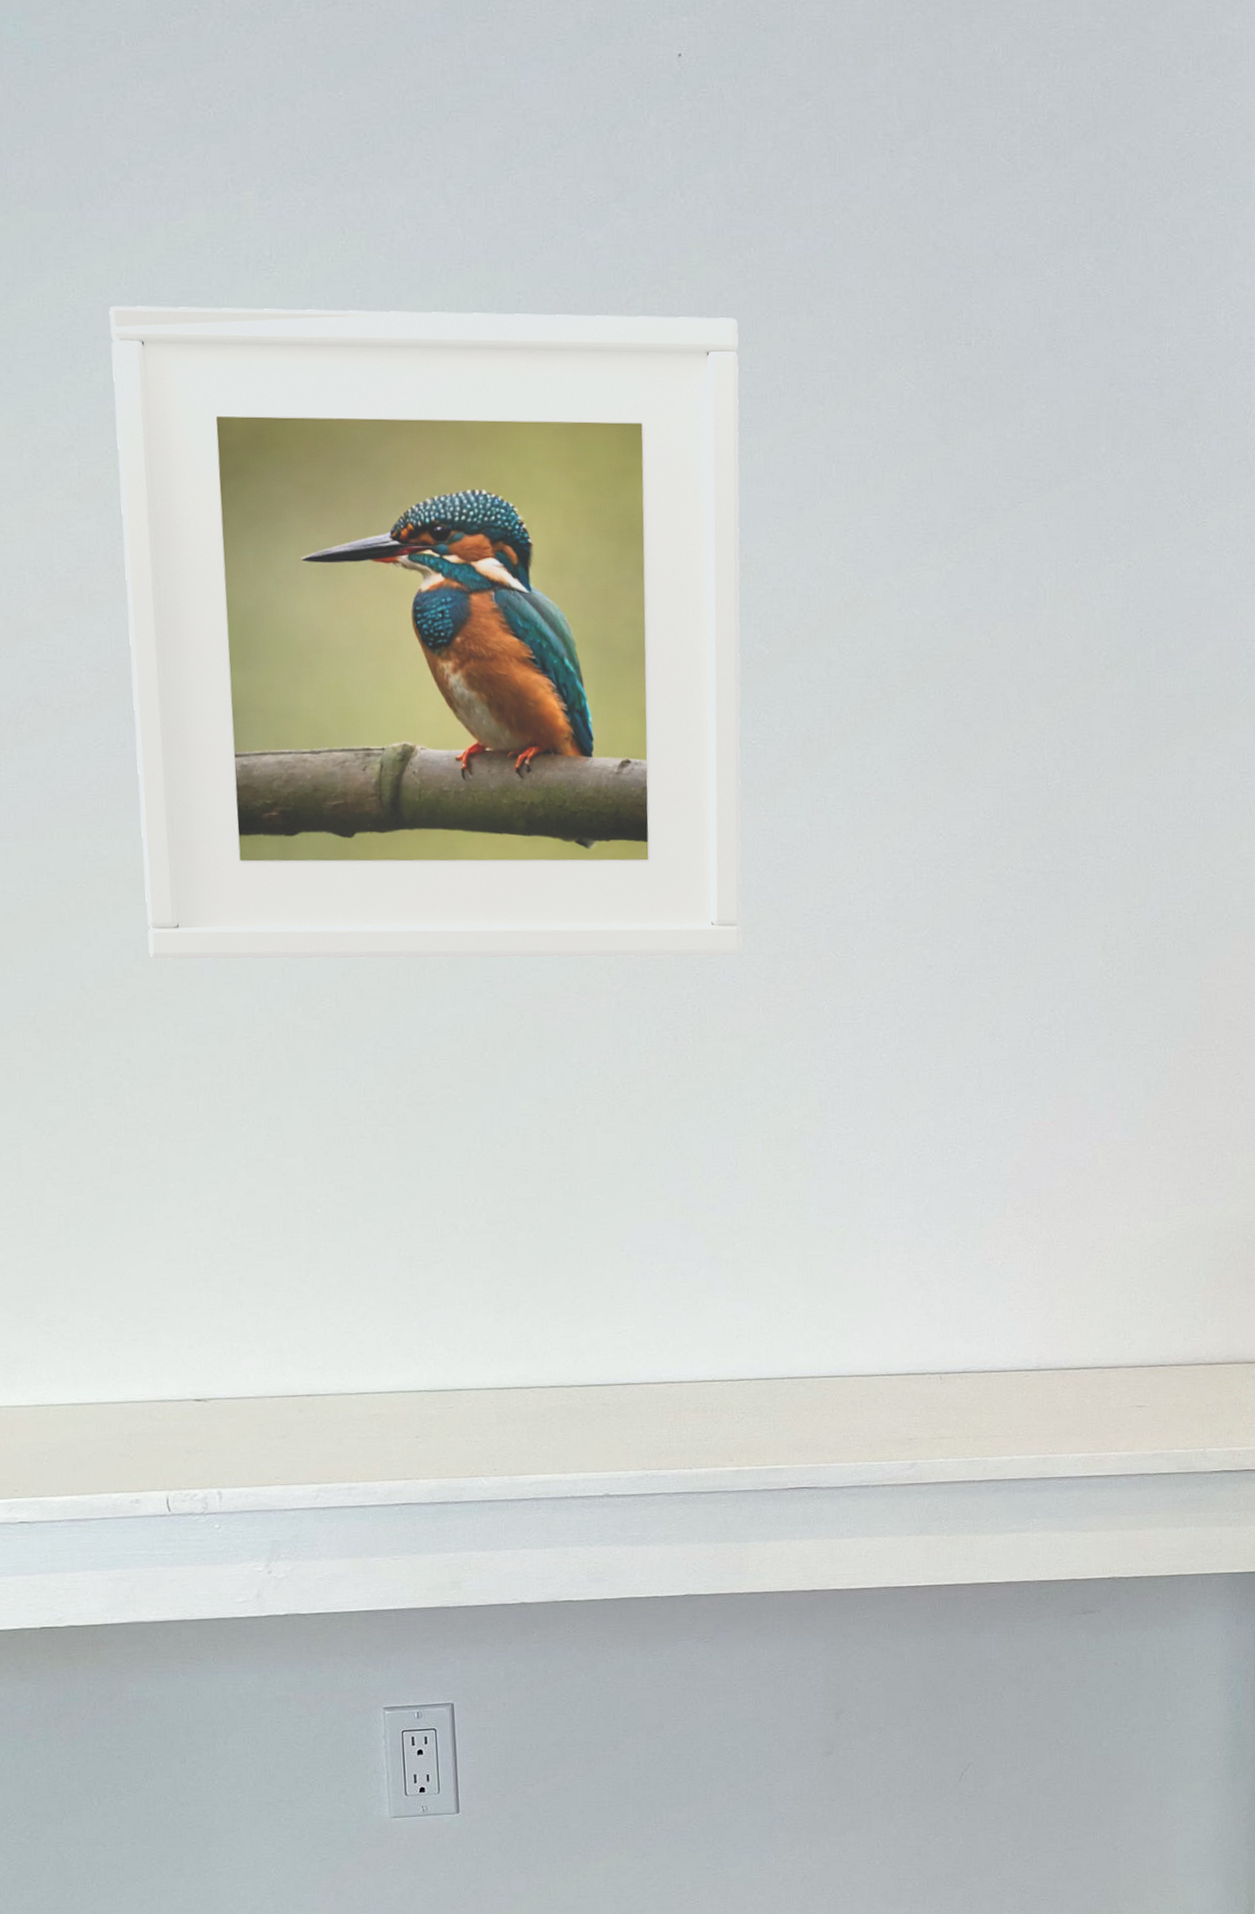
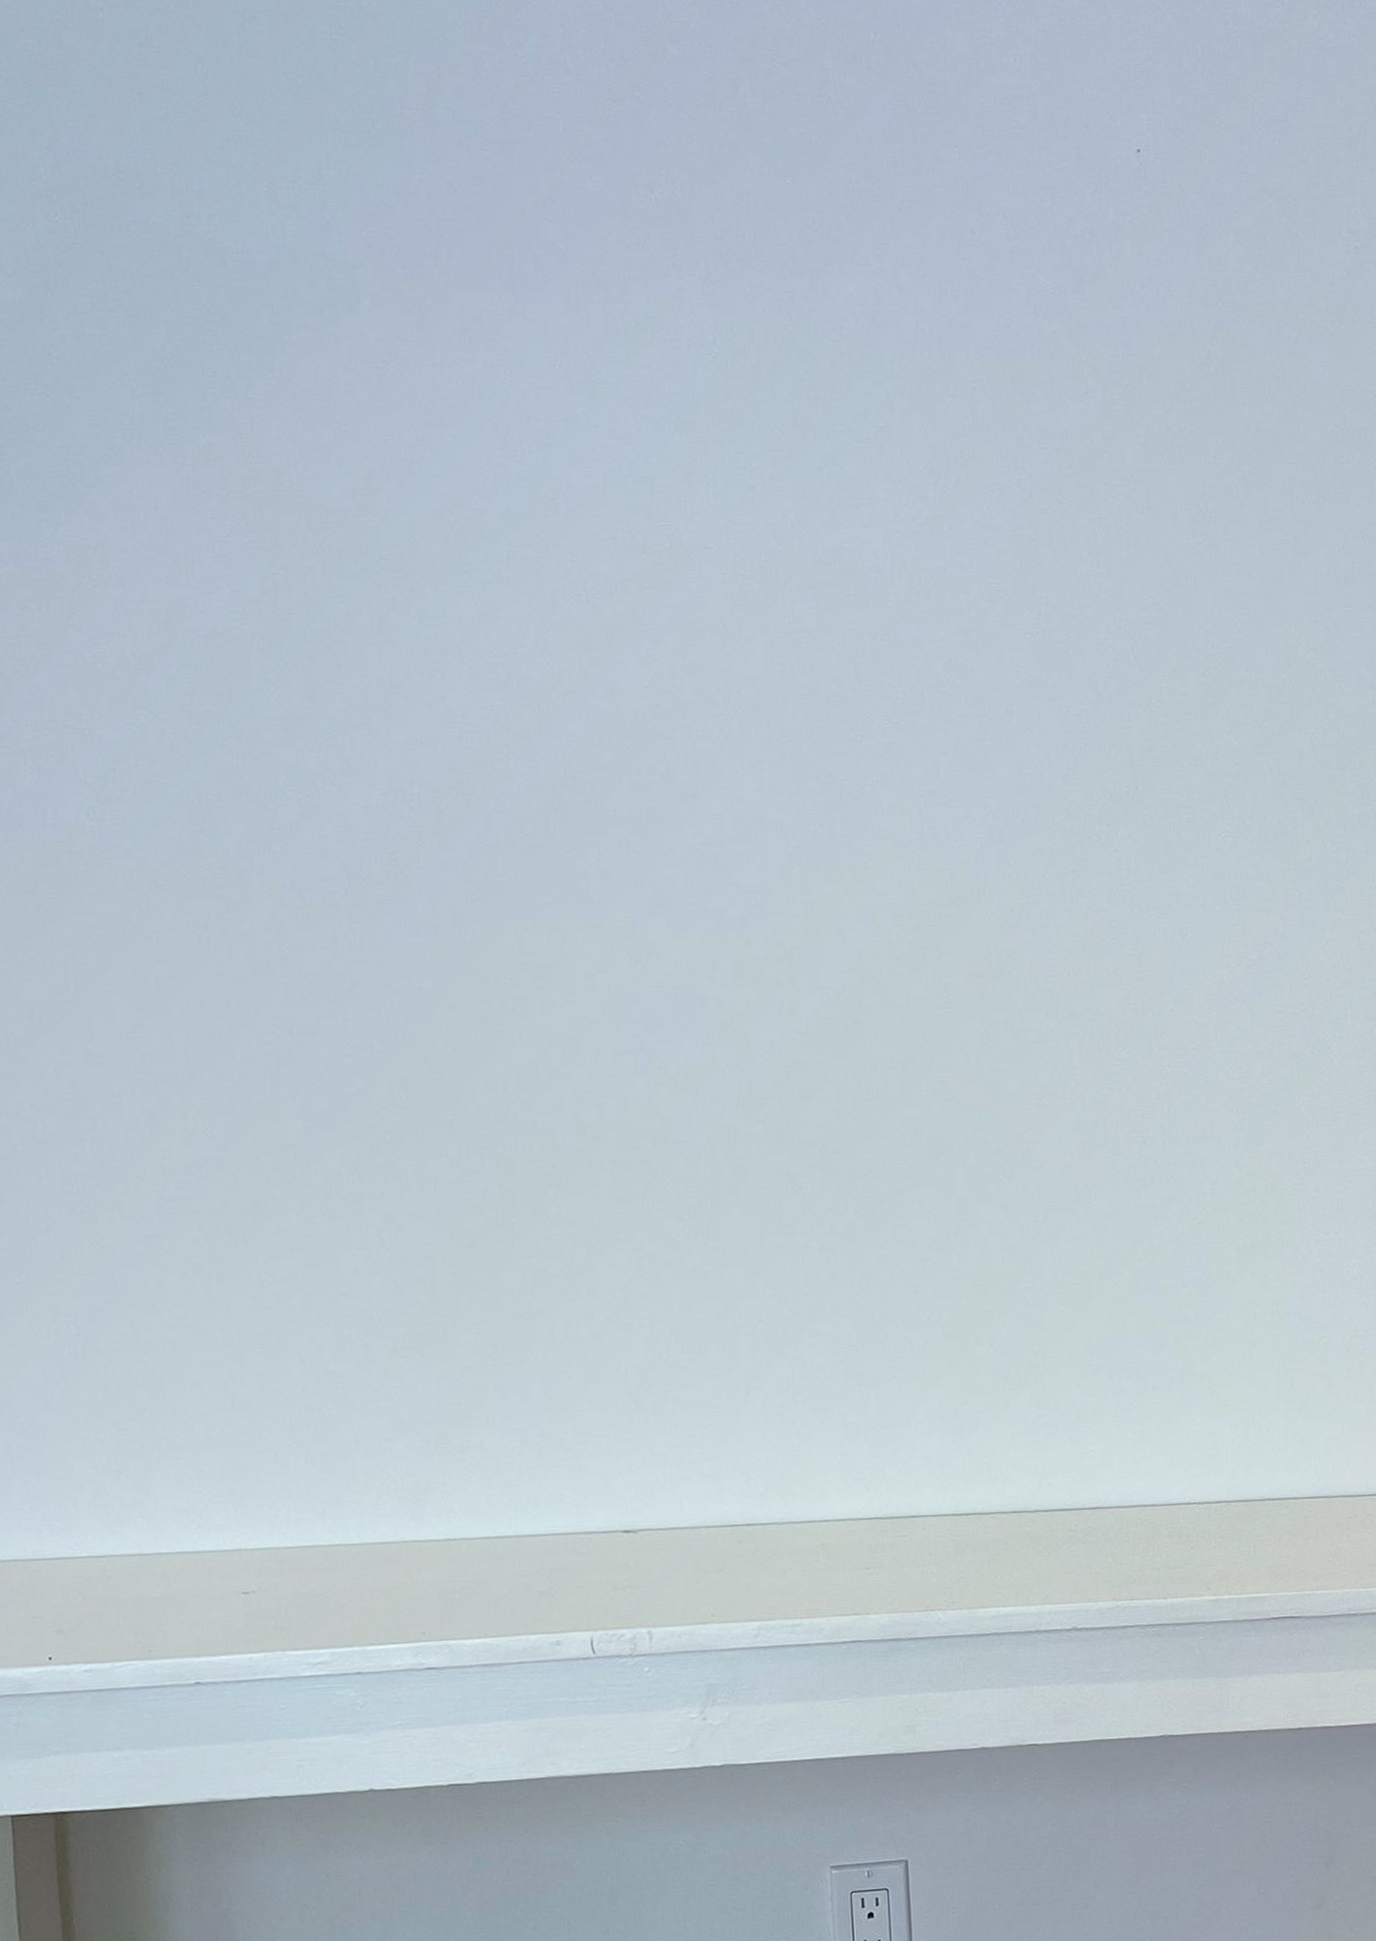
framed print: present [109,305,742,960] -> none [543,387,1213,1060]

